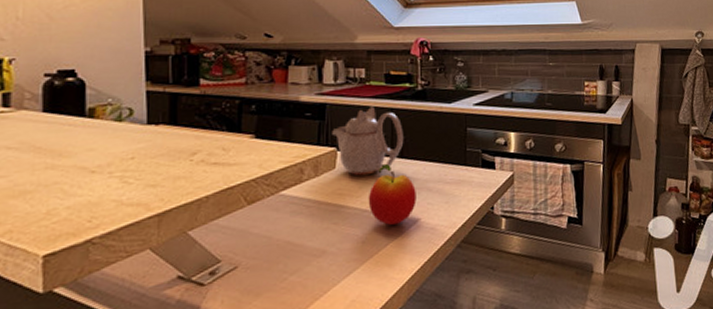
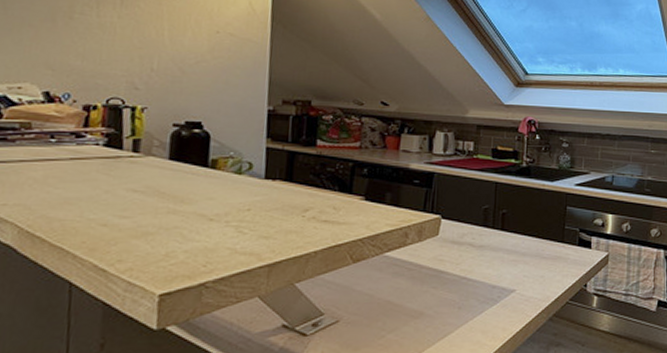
teapot: present [332,106,404,176] -> none [438,179,506,244]
apple: present [368,163,416,225] -> none [467,234,514,293]

